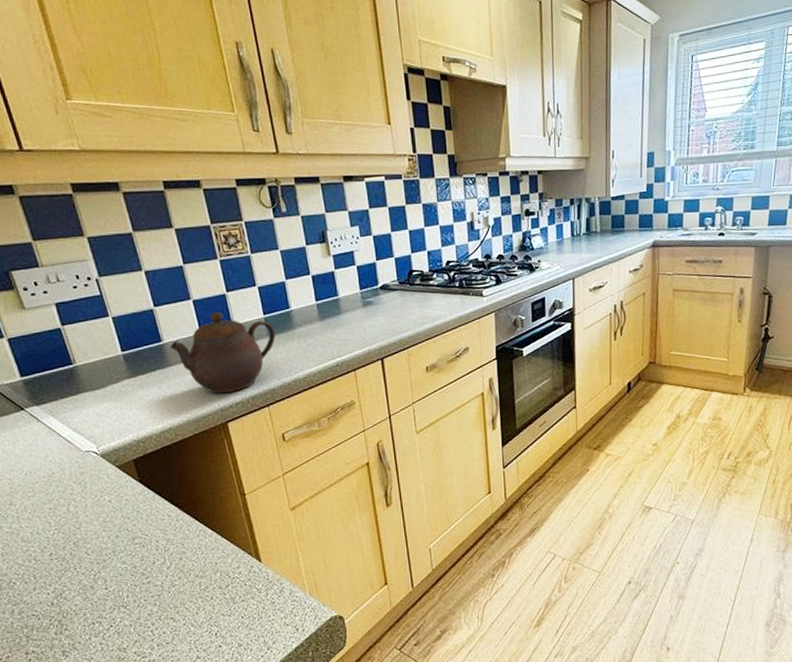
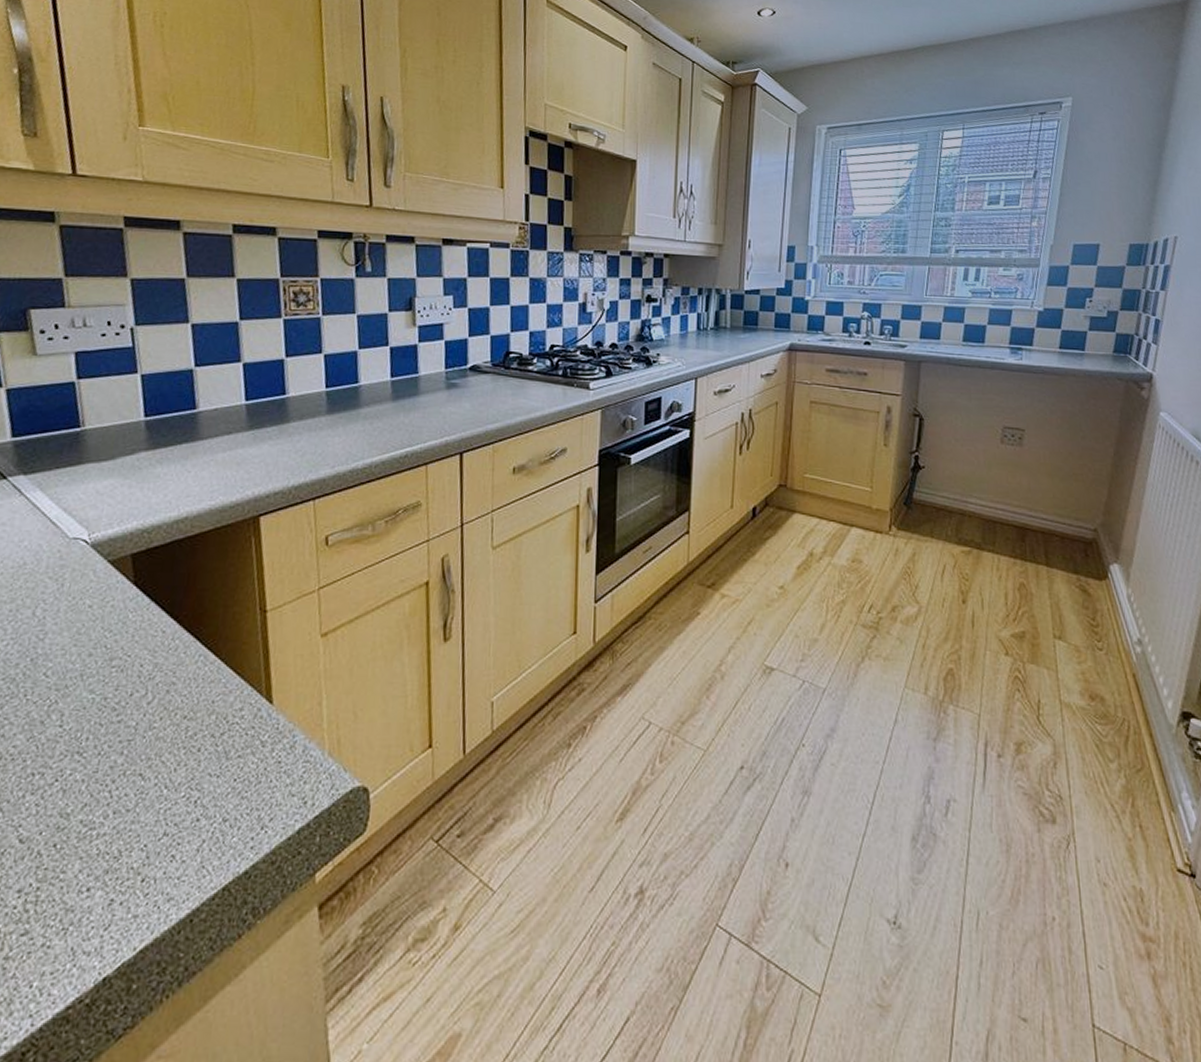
teapot: present [170,312,276,394] -> none [205,379,337,480]

